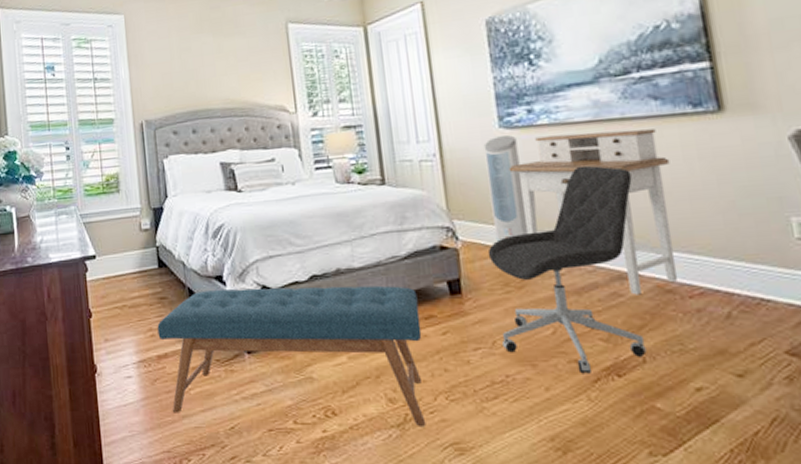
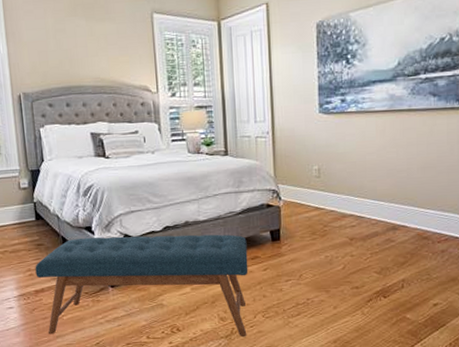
air purifier: present [483,135,529,241] -> none [306,119,334,201]
office chair: present [487,165,647,374] -> none [302,145,410,296]
desk: present [508,129,679,295] -> none [323,118,438,241]

